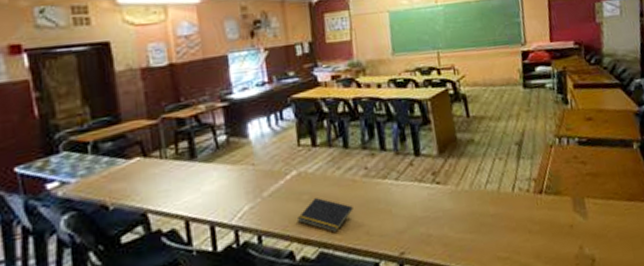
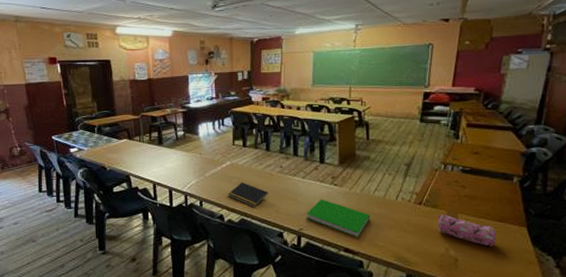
book: none [406,205,486,252] -> present [306,199,370,237]
pencil case: none [562,201,631,235] -> present [437,214,497,247]

